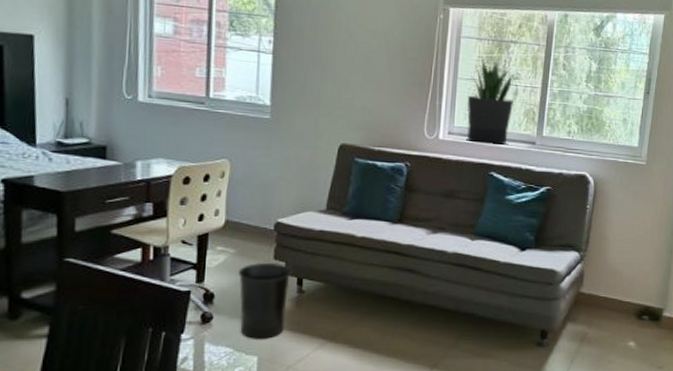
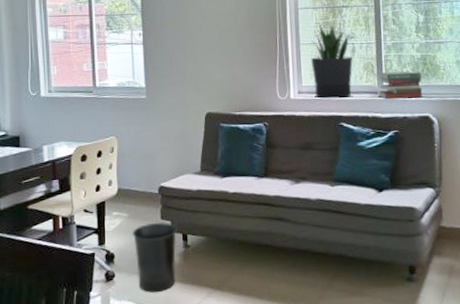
books: none [536,122,585,155] -> present [378,71,423,100]

